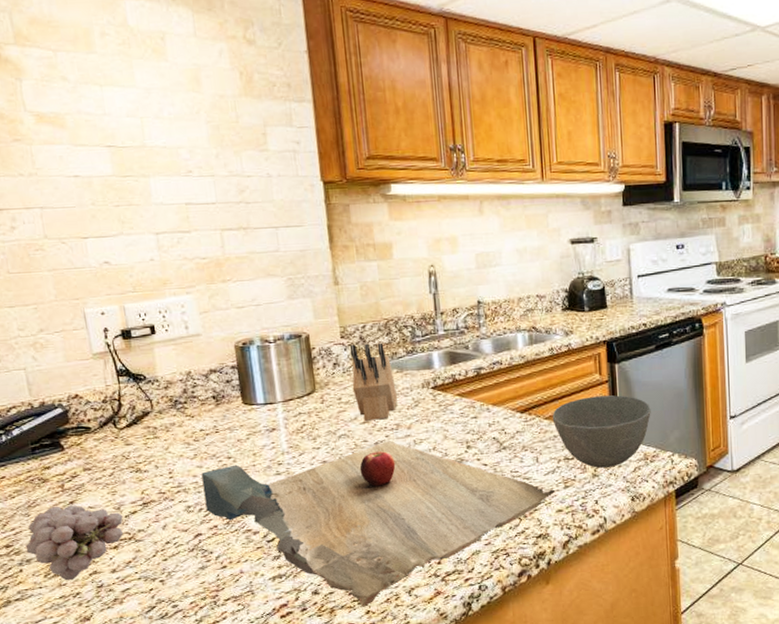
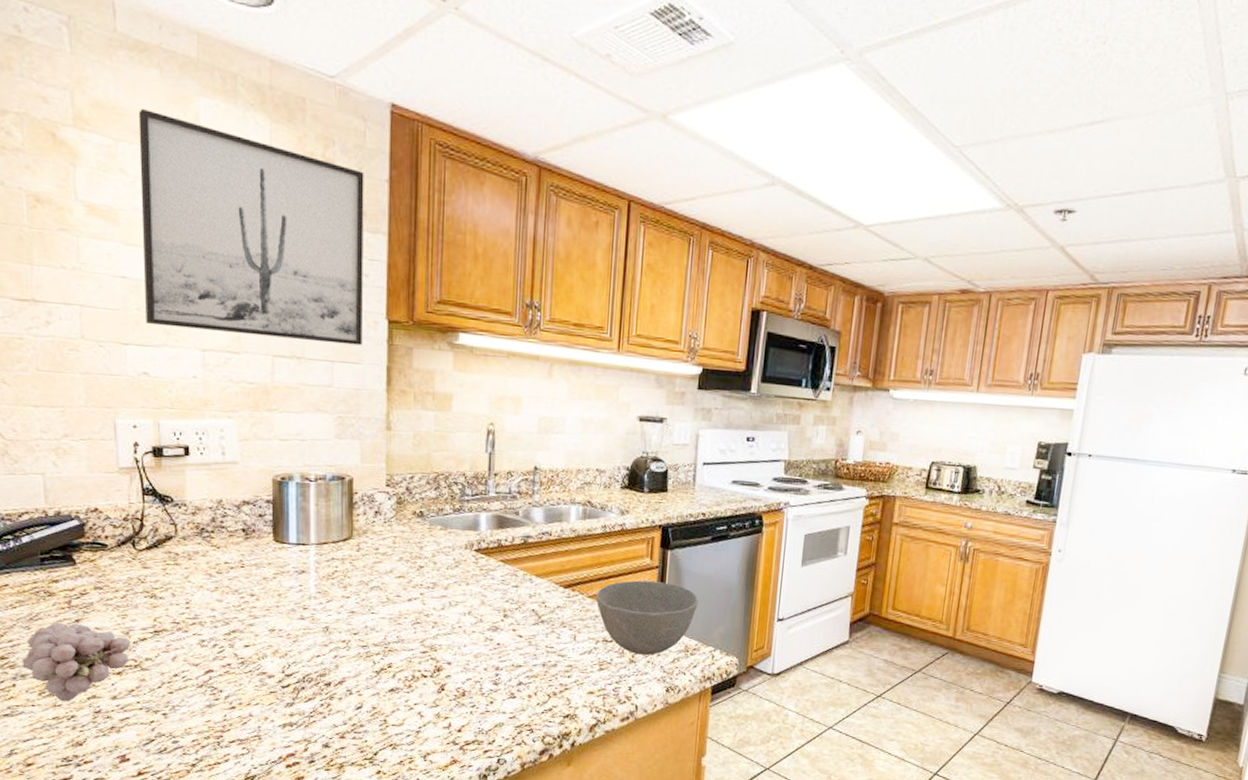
wall art: none [72,19,302,217] -> present [138,109,364,346]
cutting board: present [201,441,556,607] -> none [220,599,590,767]
knife block: present [350,342,398,421] -> none [392,494,439,576]

